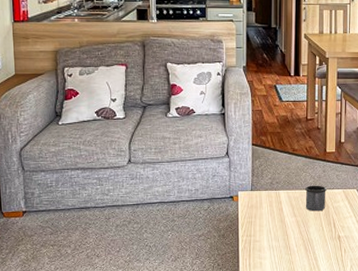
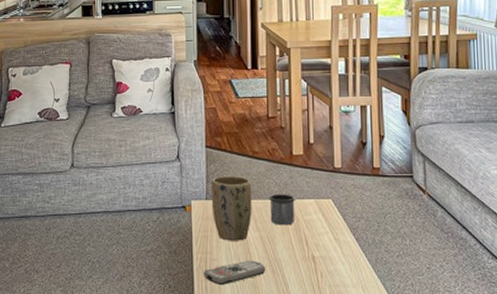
remote control: none [248,240,300,262] -> present [204,260,266,286]
plant pot: none [256,170,291,225] -> present [211,175,252,241]

